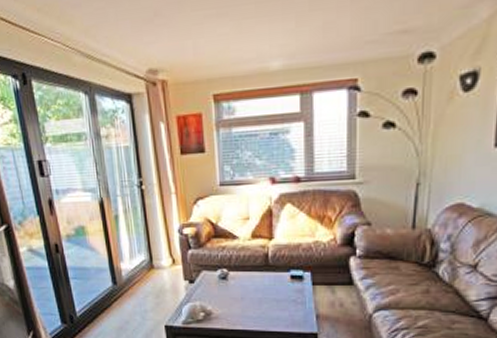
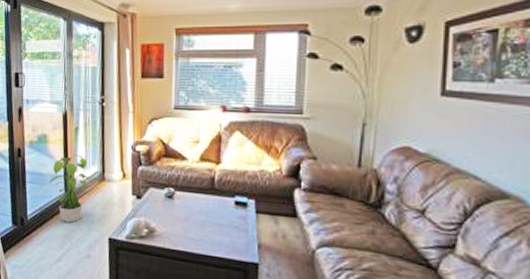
potted plant: none [92,244,141,315] -> present [47,154,93,223]

